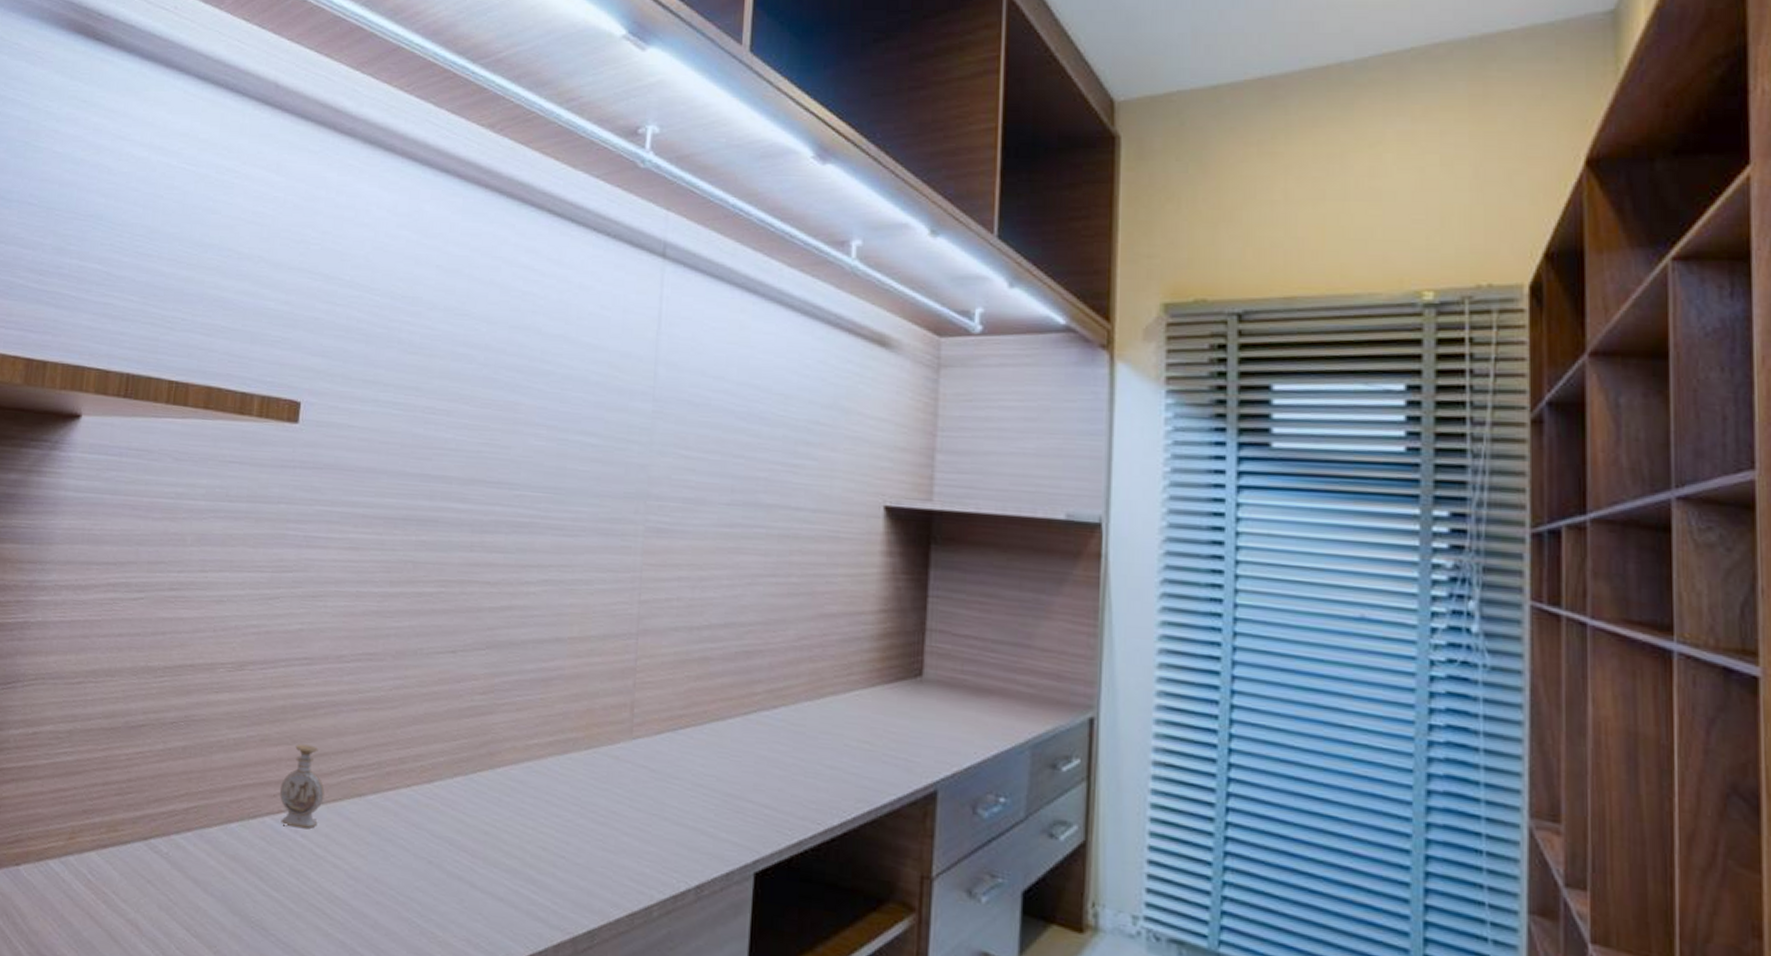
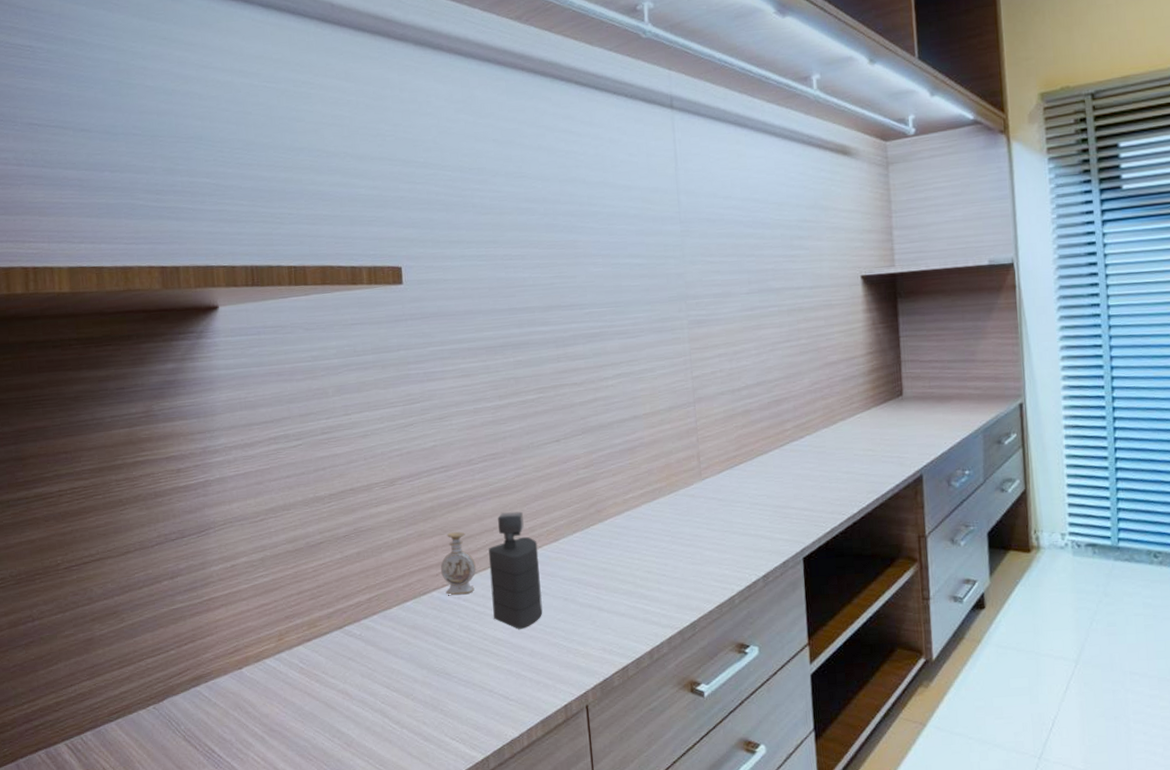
perfume bottle: none [335,731,407,890] -> present [488,511,543,629]

